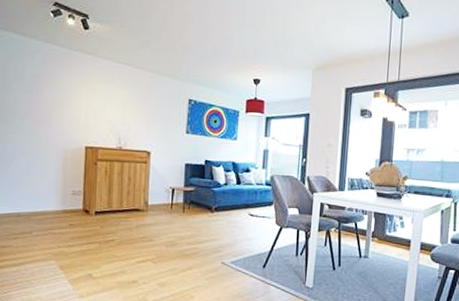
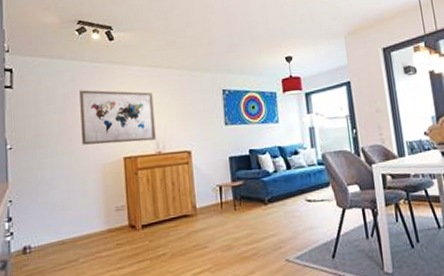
wall art: none [46,74,121,135] -> present [79,90,156,145]

